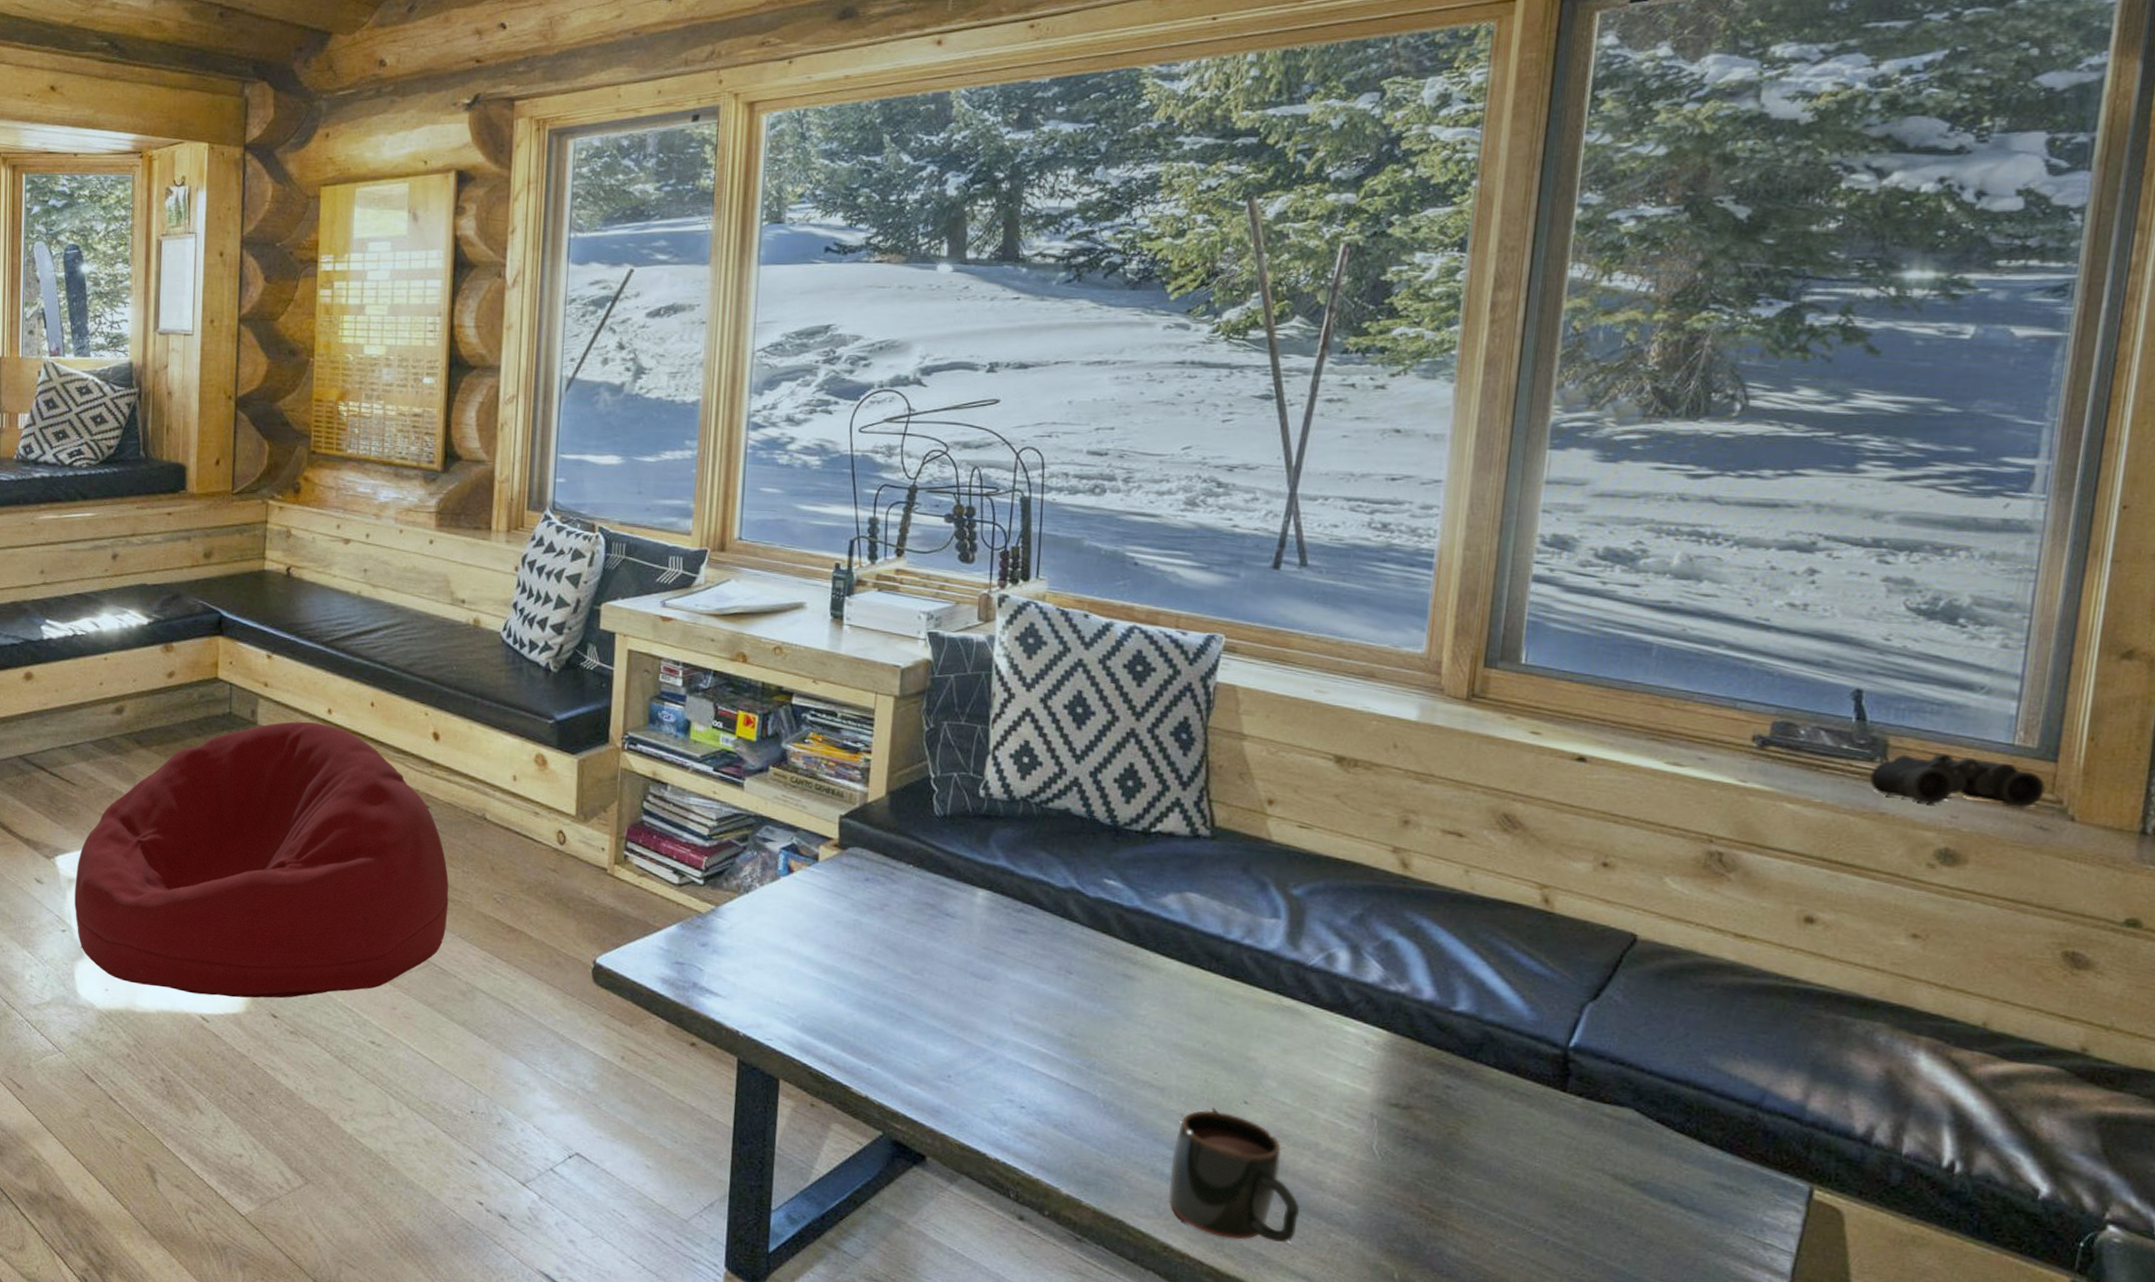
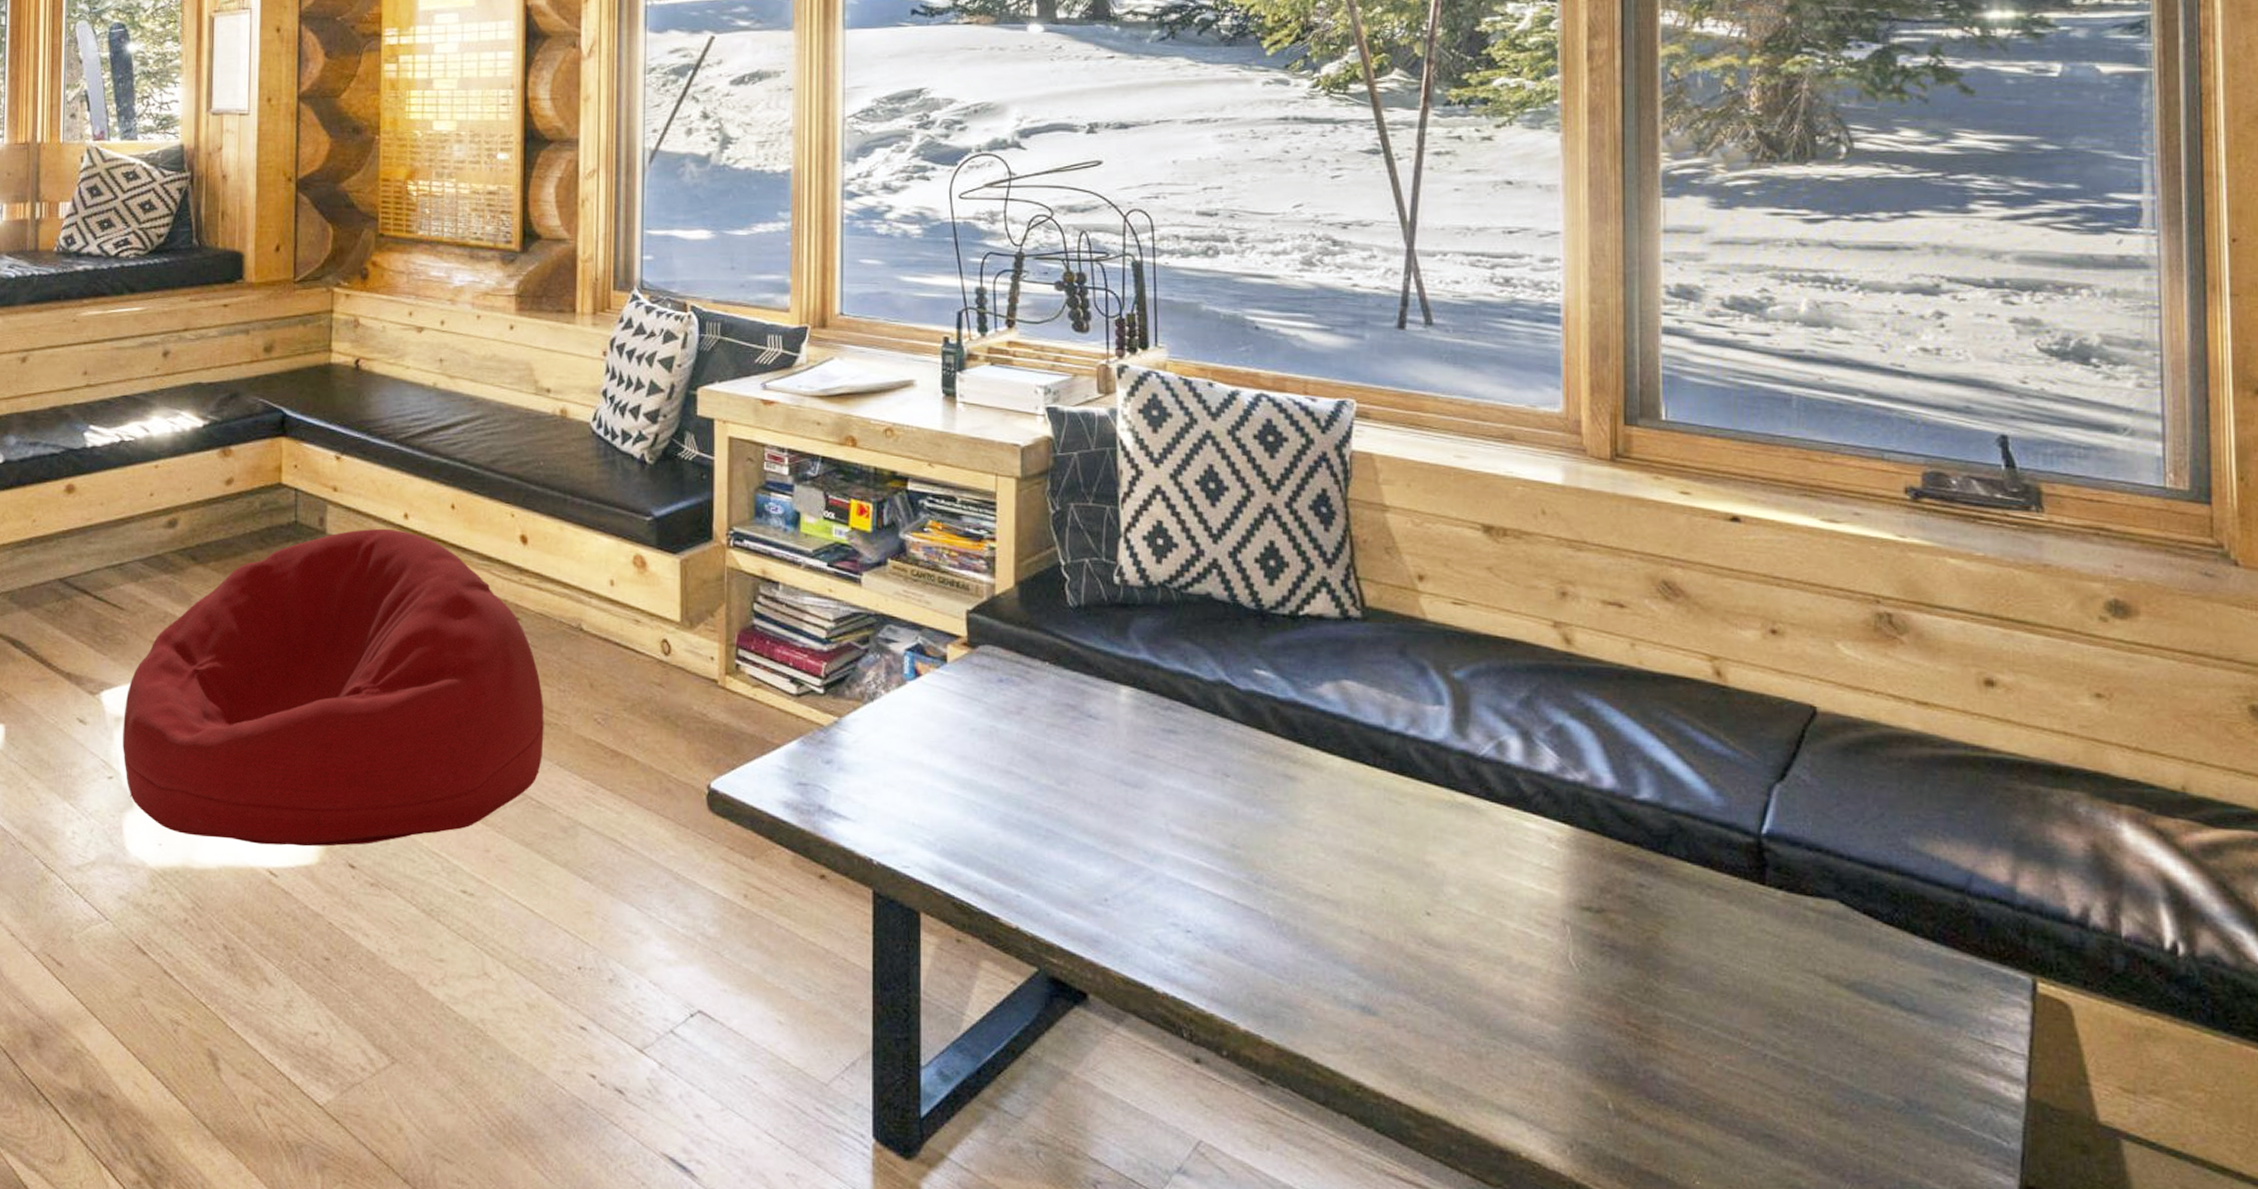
mug: present [1168,1110,1301,1242] -> none [1355,925,1499,1073]
binoculars: present [1870,753,2046,808] -> none [2029,499,2204,554]

